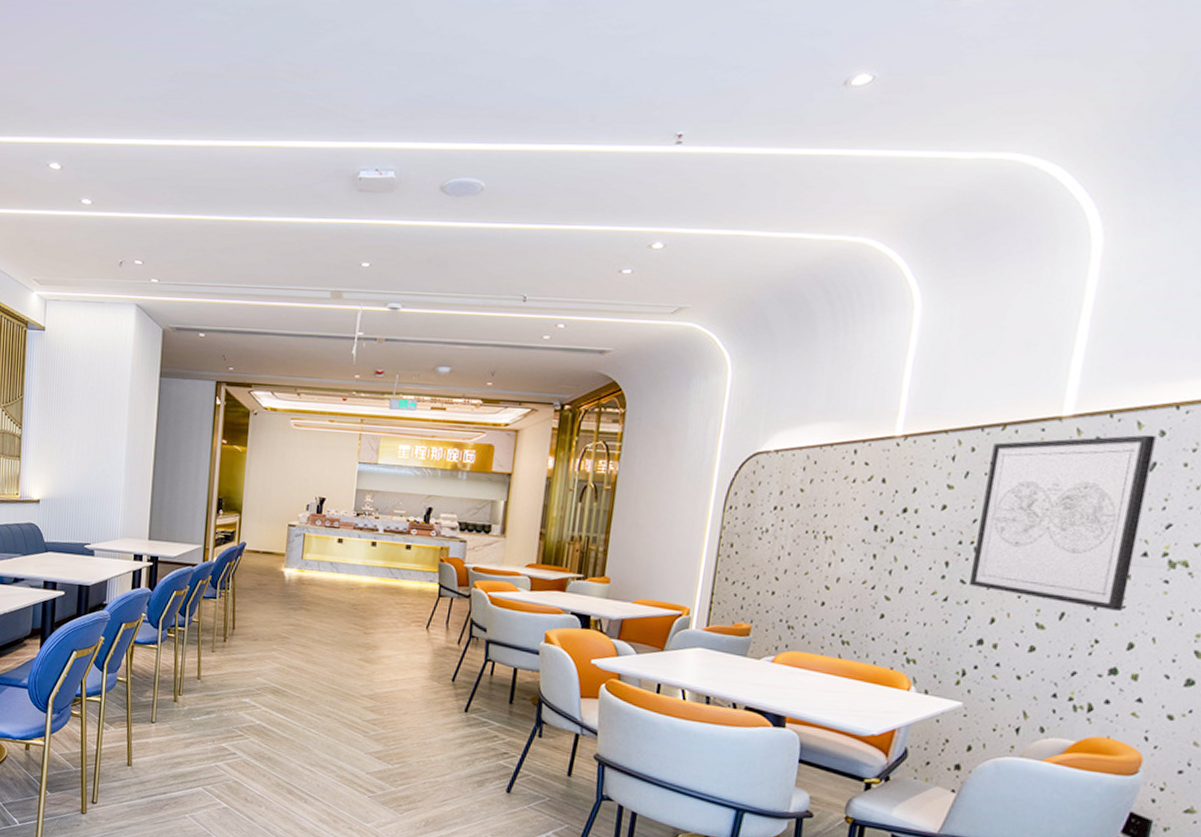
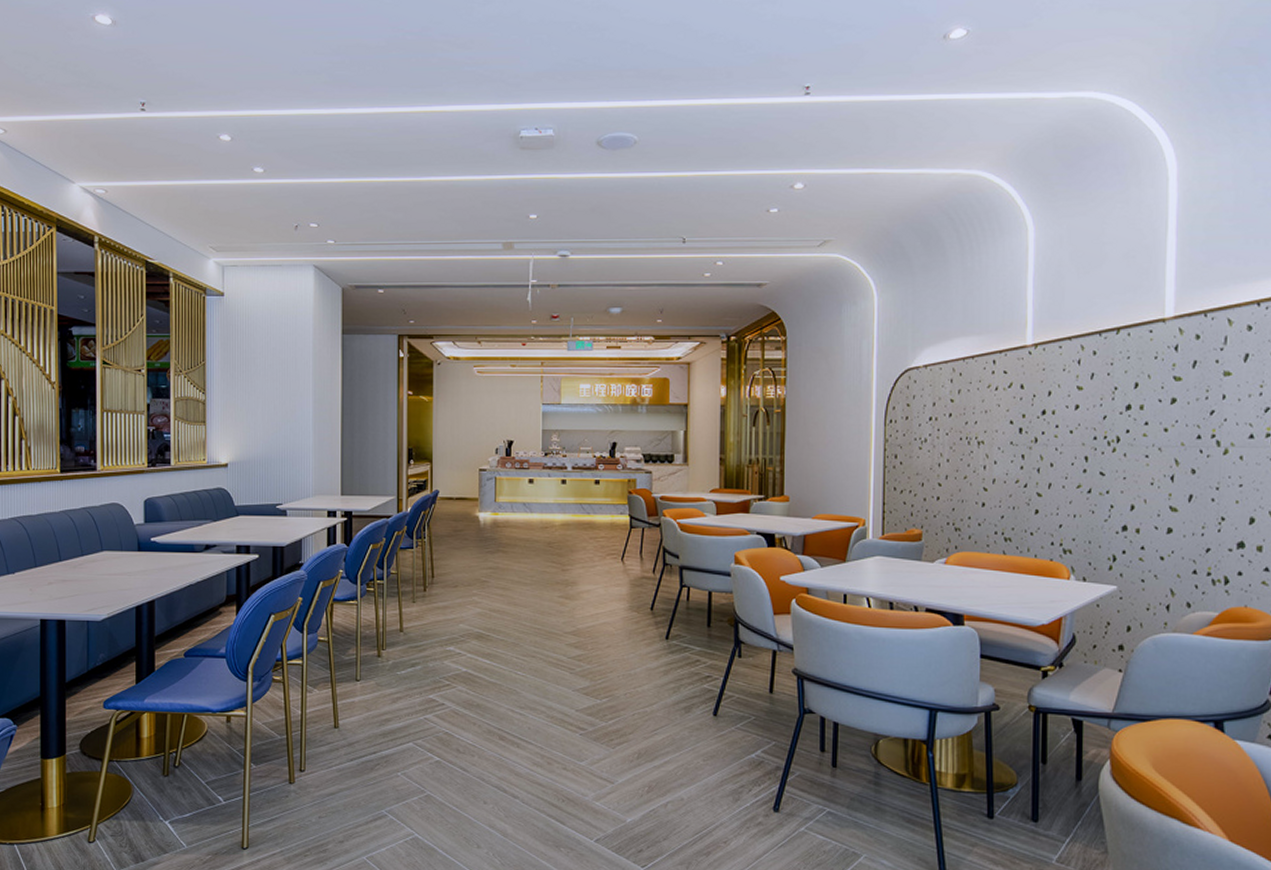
wall art: present [968,434,1156,611] -> none [1107,330,1245,489]

